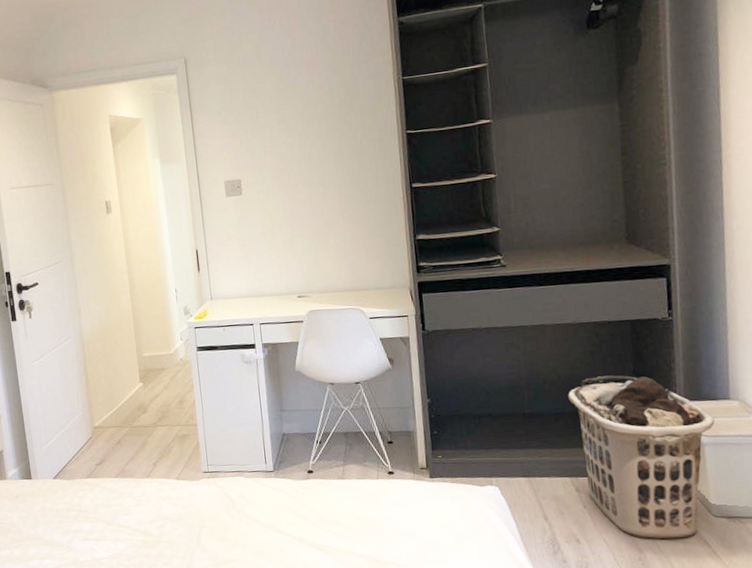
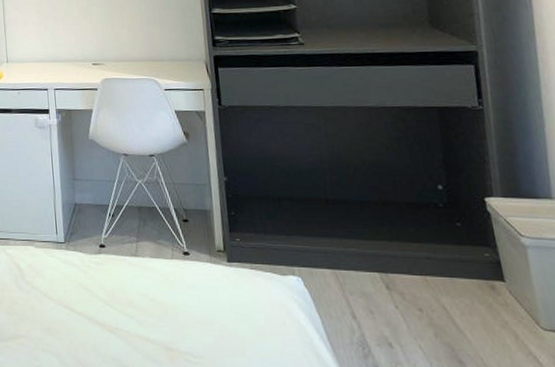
clothes hamper: present [568,375,715,540] -> none [373,164,537,352]

